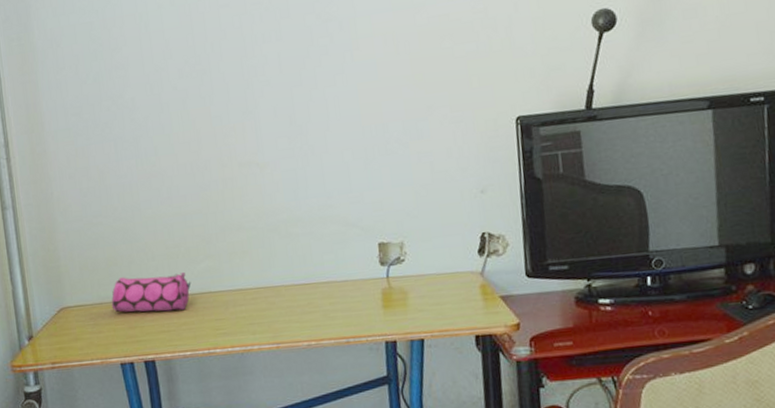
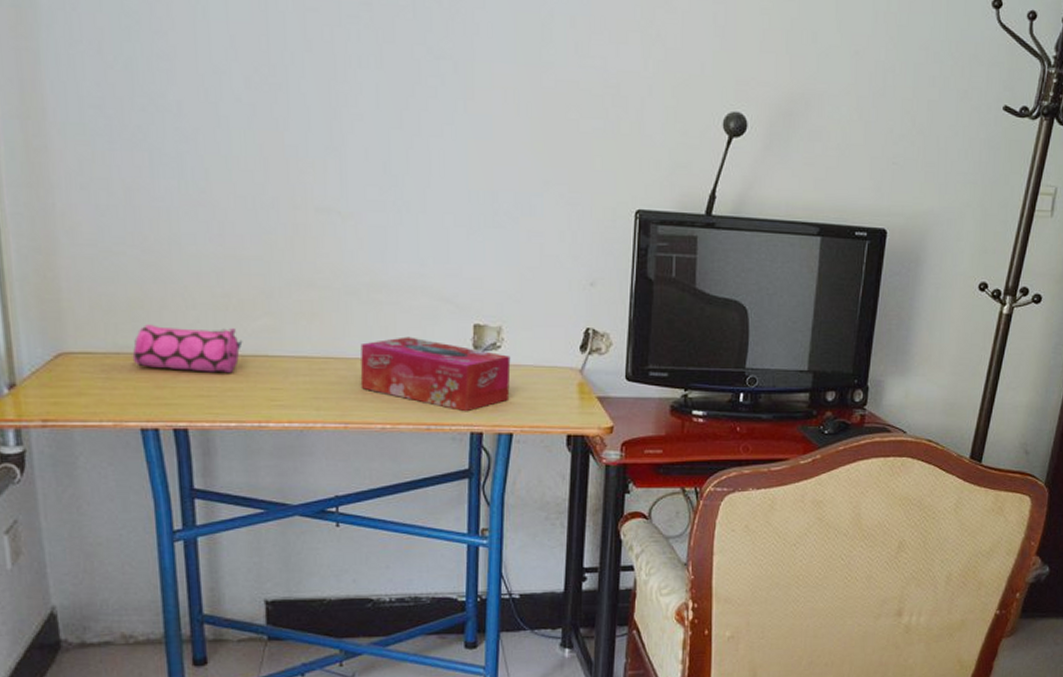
tissue box: none [284,261,418,324] -> present [360,336,511,412]

